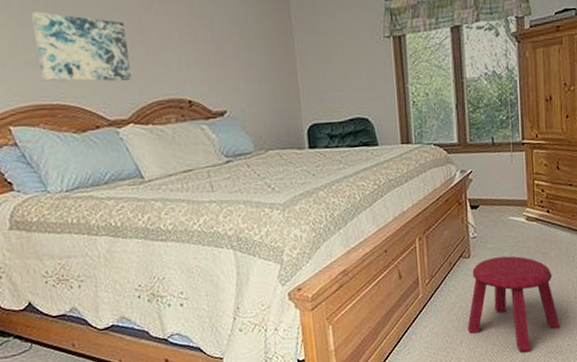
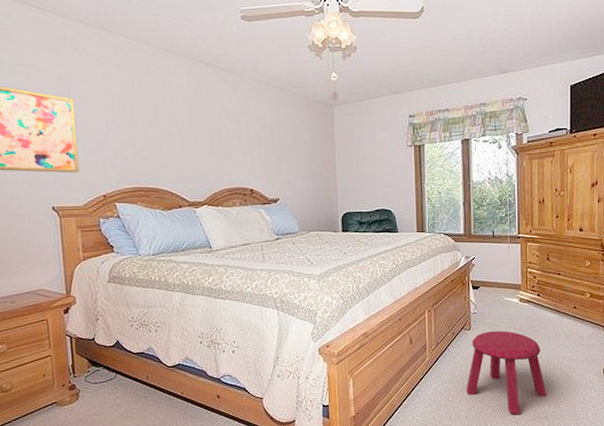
wall art: present [31,11,132,82] -> none [139,117,209,173]

